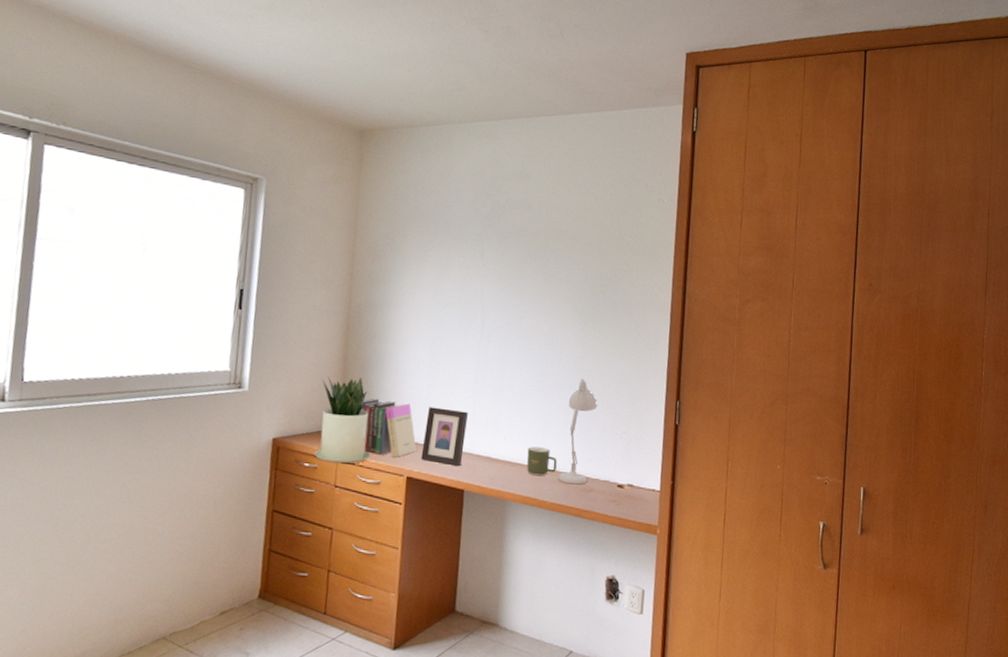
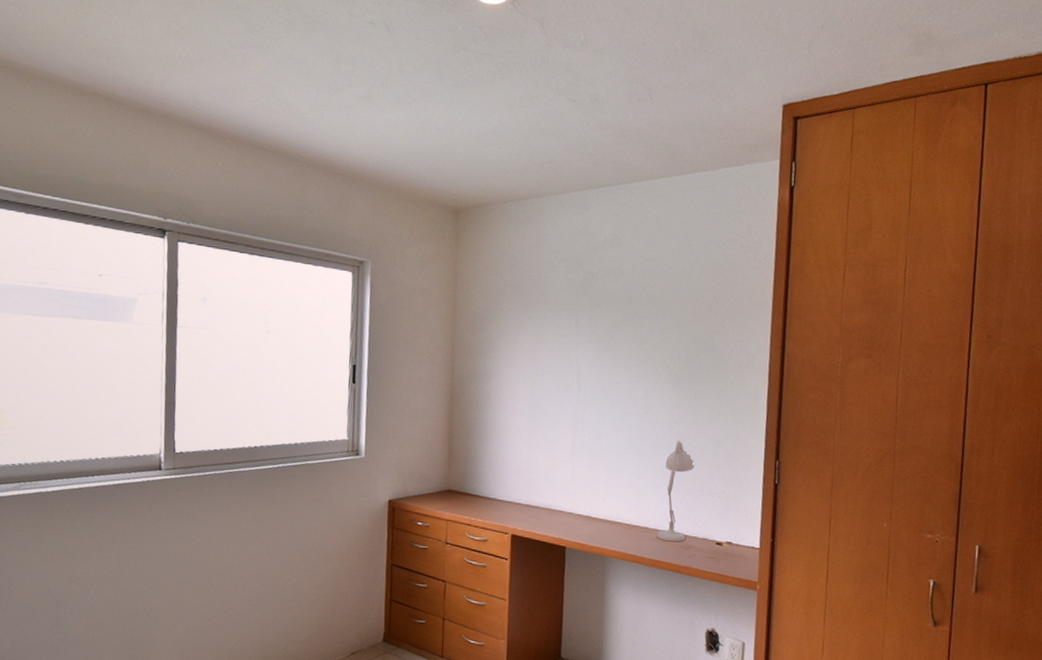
planter: present [314,375,371,465] -> none [426,442,478,523]
books: present [360,398,417,458] -> none [466,463,520,517]
picture frame: present [420,407,468,466] -> none [524,470,567,524]
mug: present [527,446,557,476] -> none [625,506,655,534]

